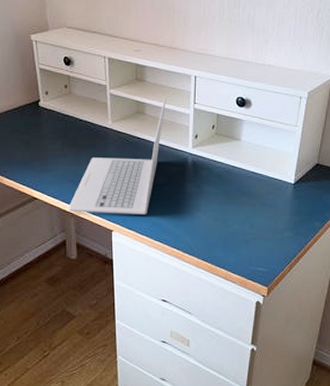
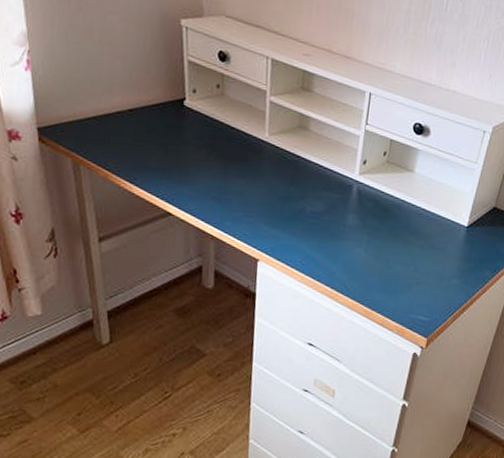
laptop: present [68,97,167,214] -> none [208,113,336,245]

